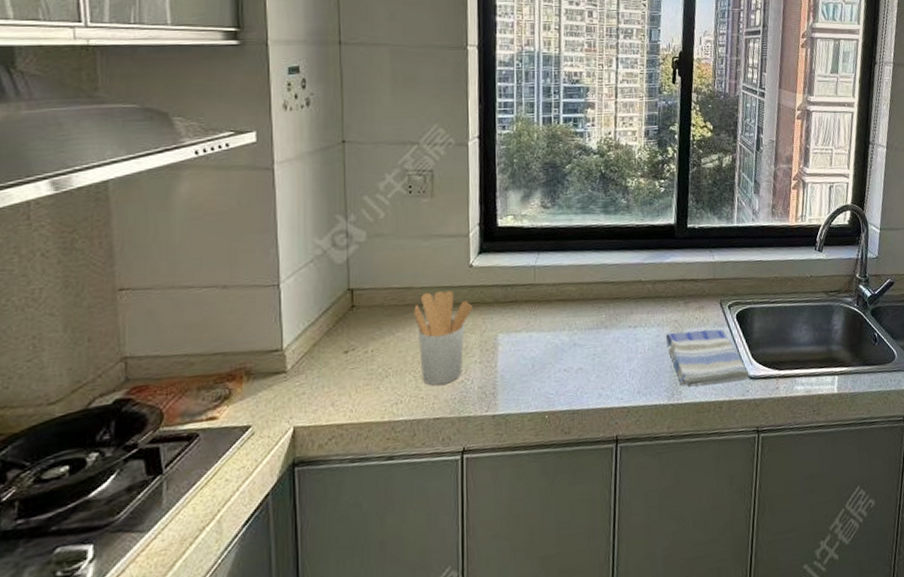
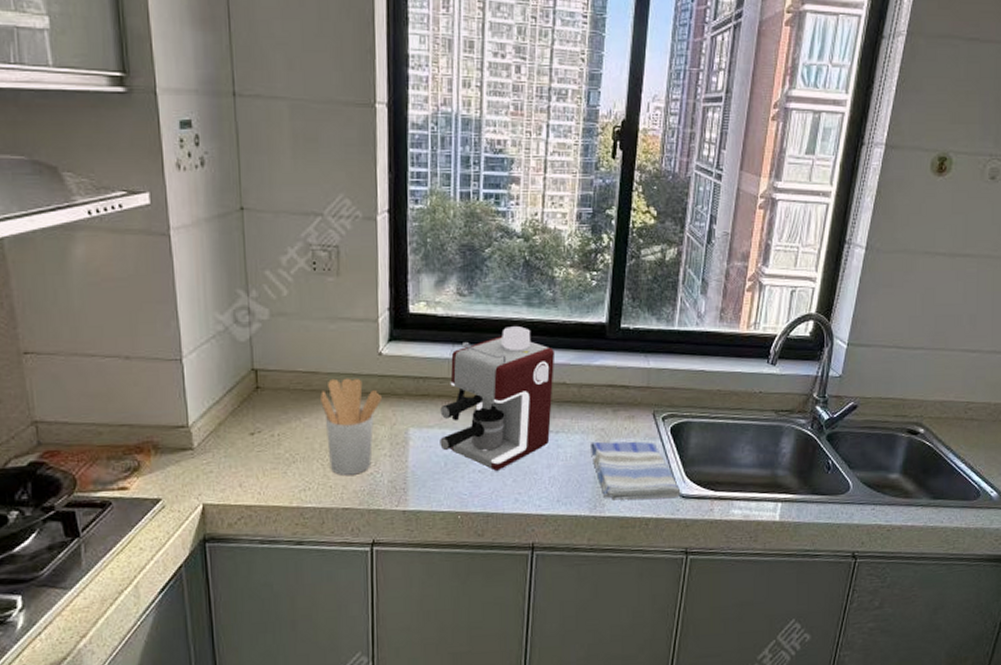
coffee maker: none [527,232,631,369] -> present [440,326,555,472]

